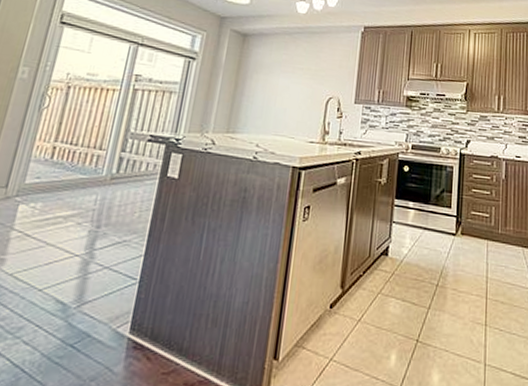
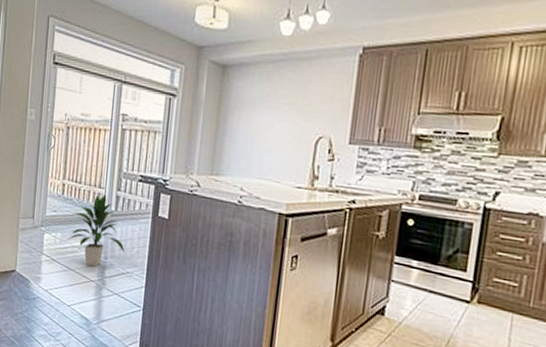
indoor plant: none [51,156,124,238] -> present [68,194,125,267]

